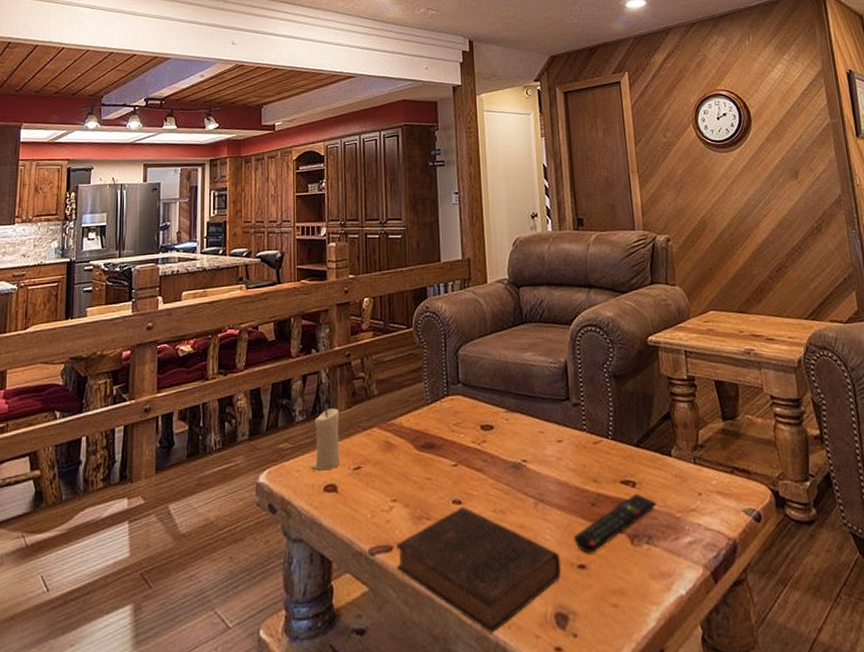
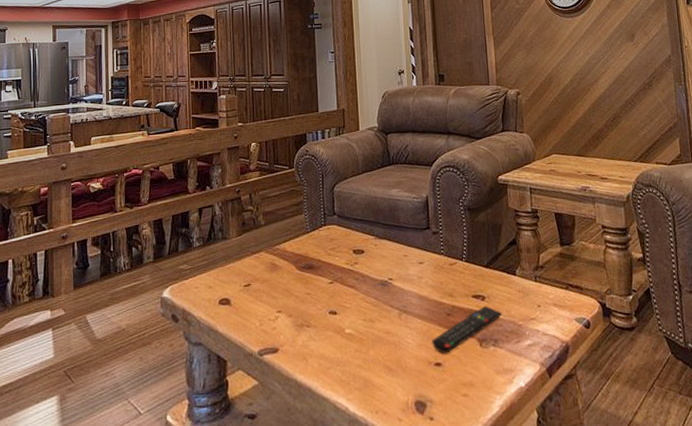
candle: present [311,408,340,471] -> none [208,236,232,287]
book: present [395,507,562,634] -> none [280,316,421,418]

